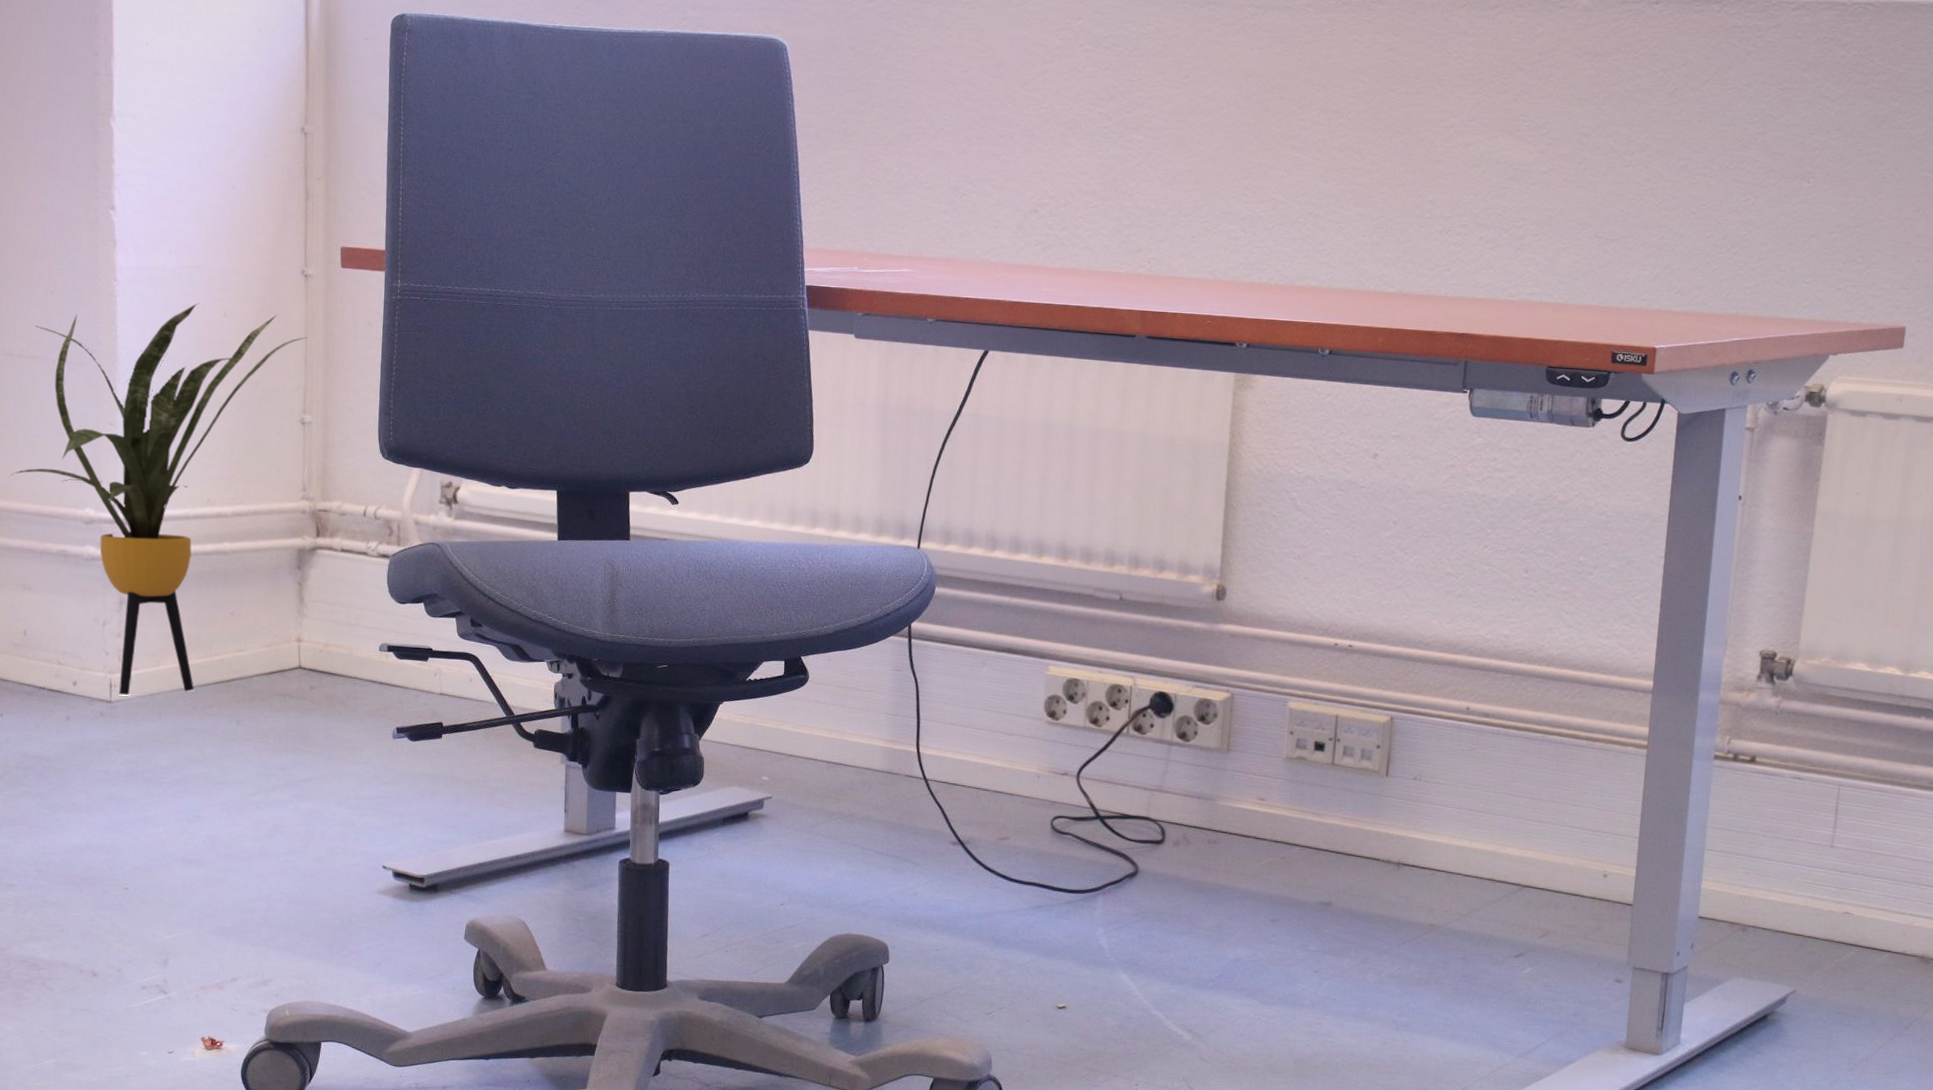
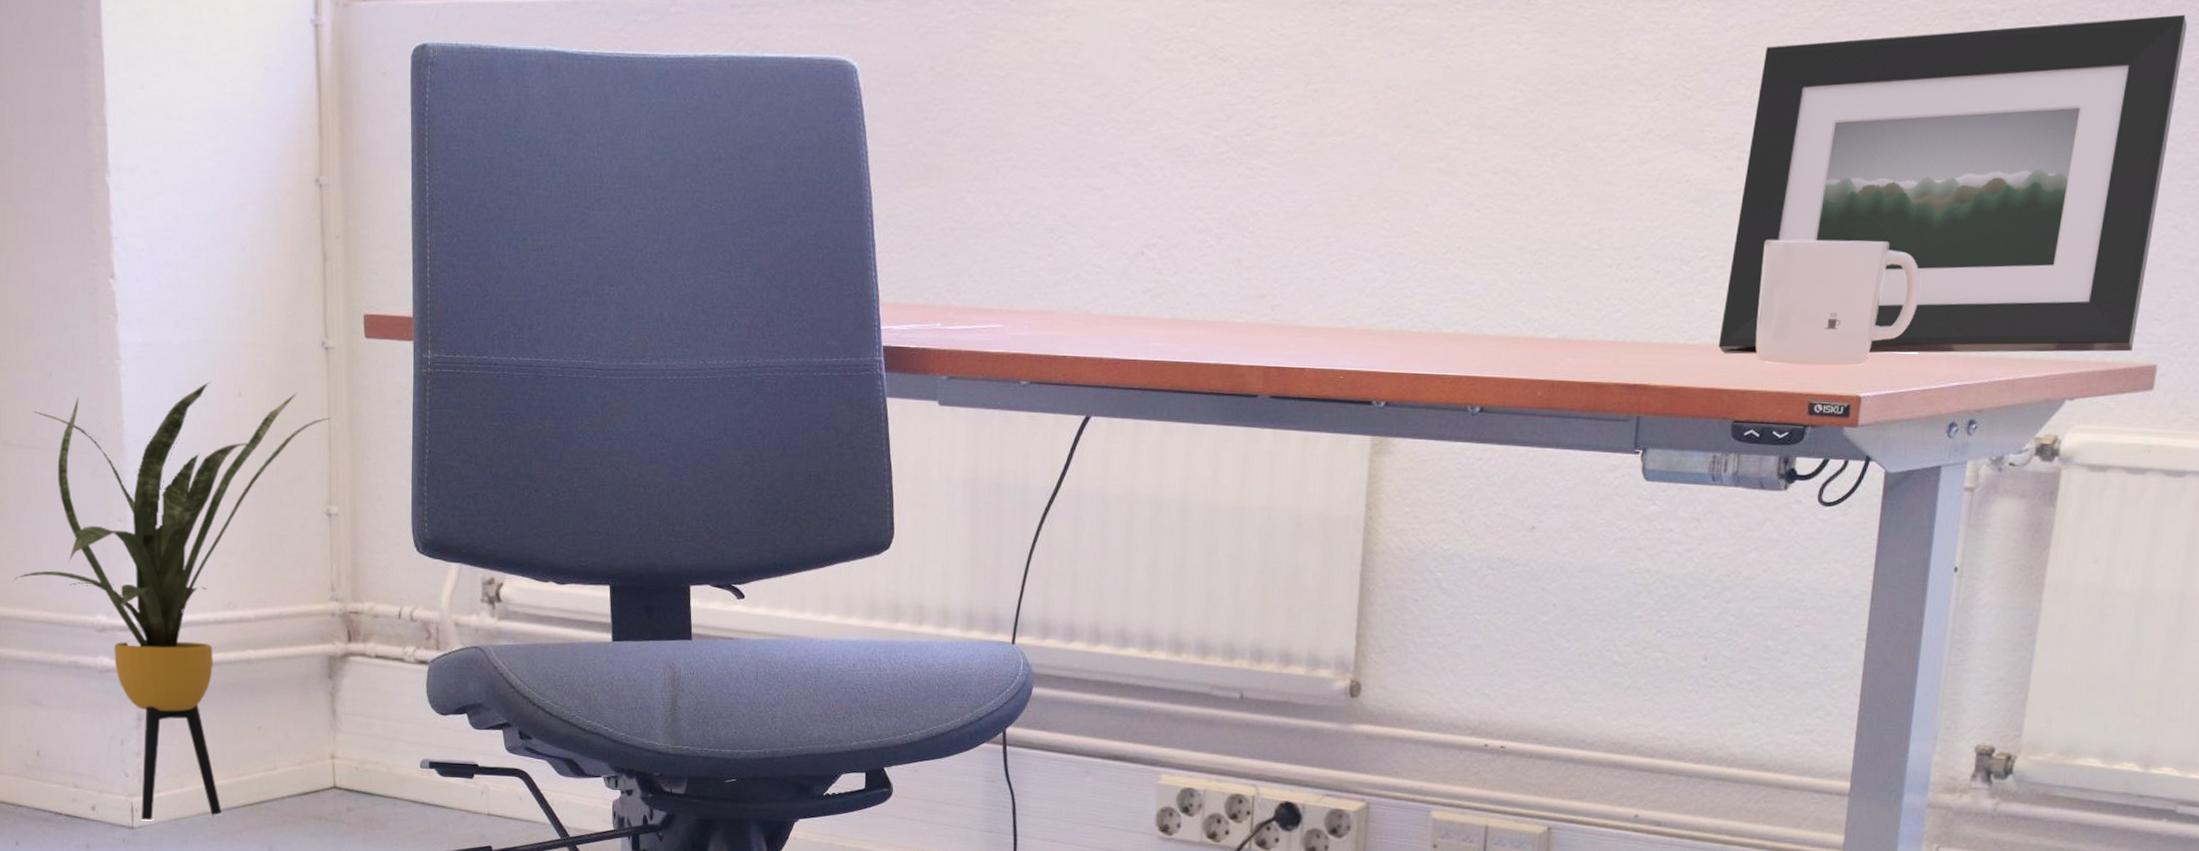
picture frame: none [1534,34,1923,315] -> present [1718,14,2188,355]
mug: none [1565,212,1705,322] -> present [1755,239,1921,366]

